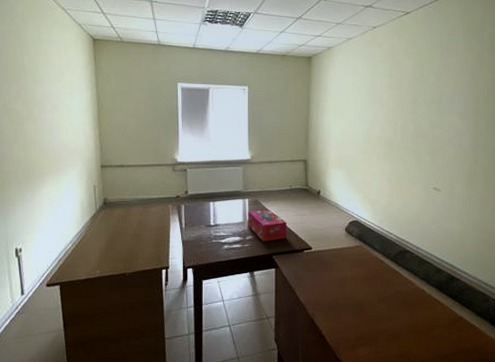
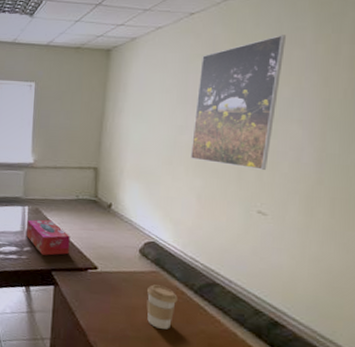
coffee cup: none [354,257,378,294] -> present [146,284,178,330]
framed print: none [380,45,445,154] -> present [190,35,286,170]

